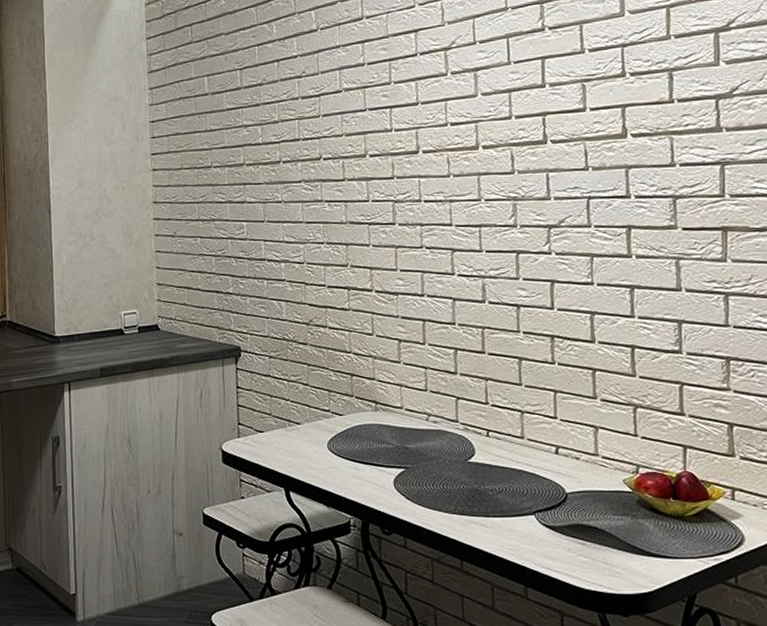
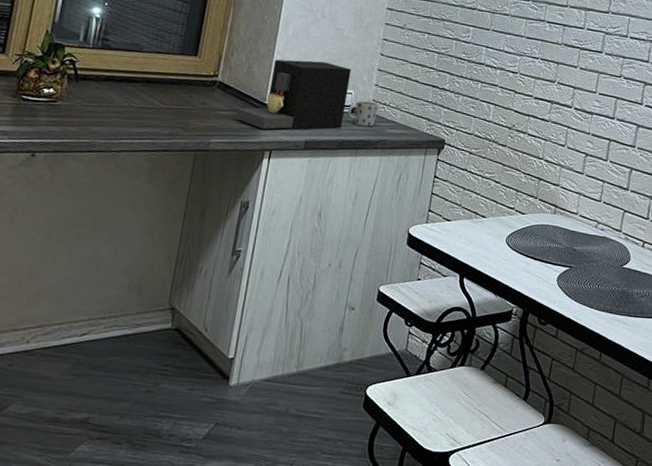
coffee maker: none [29,285,133,362] -> present [235,59,351,130]
mug: none [135,317,166,345] -> present [347,100,378,127]

